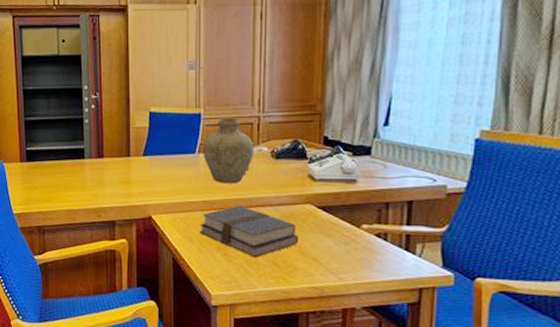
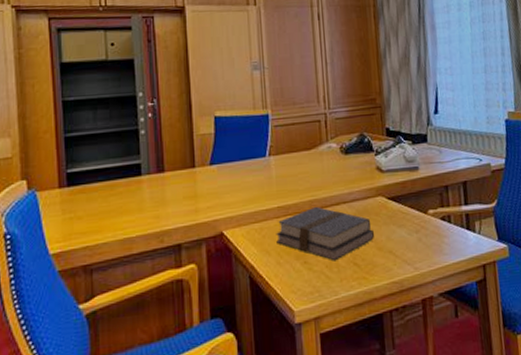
vase: present [202,118,254,184] -> none [272,117,325,186]

